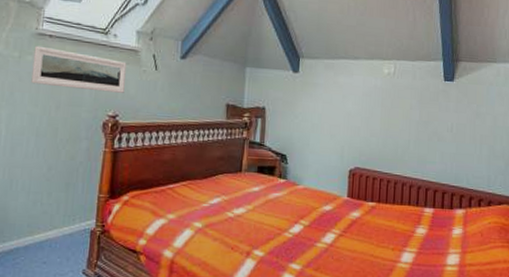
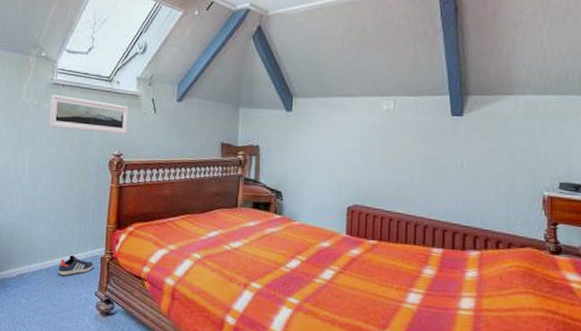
sneaker: none [39,230,82,253] -> present [58,255,93,275]

